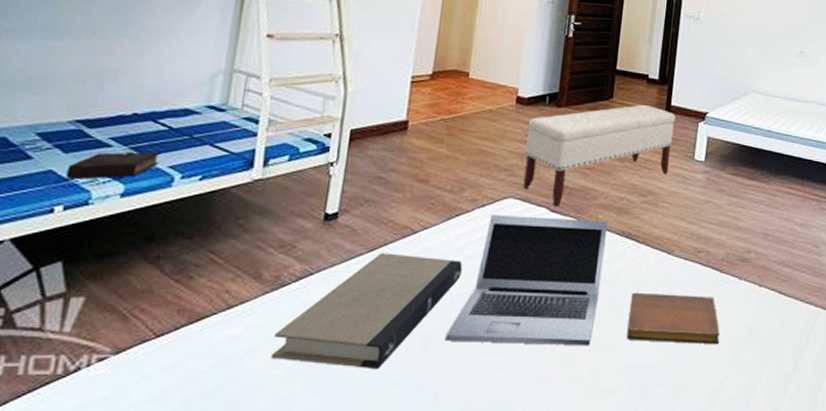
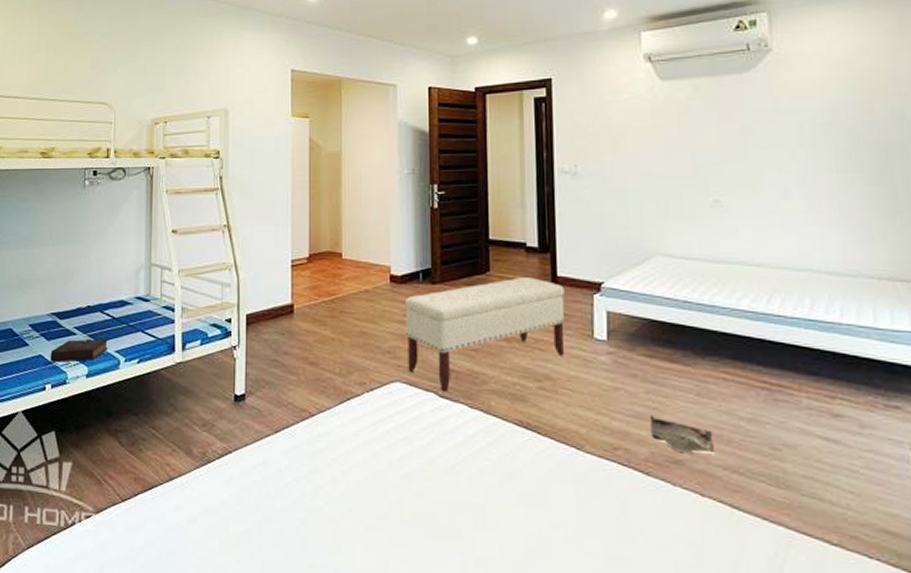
book: present [270,253,463,370] -> none [206,435,360,551]
laptop: present [445,215,609,346] -> none [353,399,504,549]
notebook: present [626,292,720,345] -> none [540,492,658,565]
bag: none [728,222,774,252] -> present [649,414,714,454]

